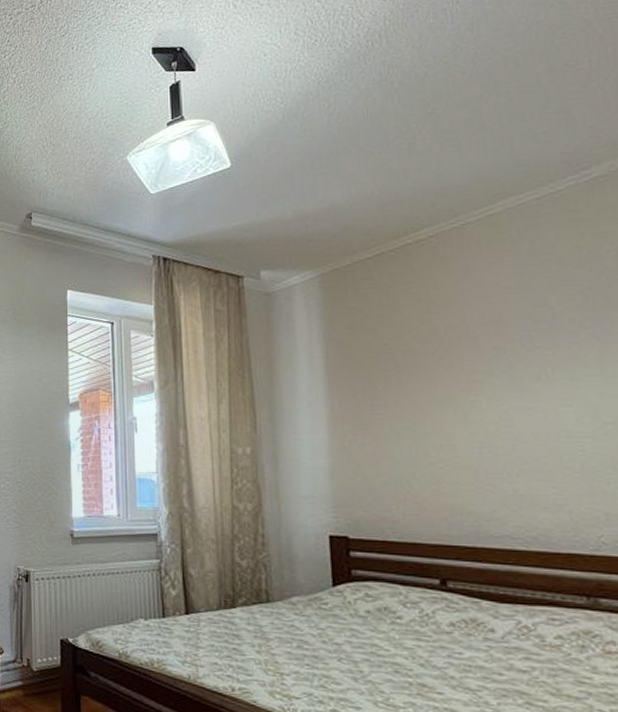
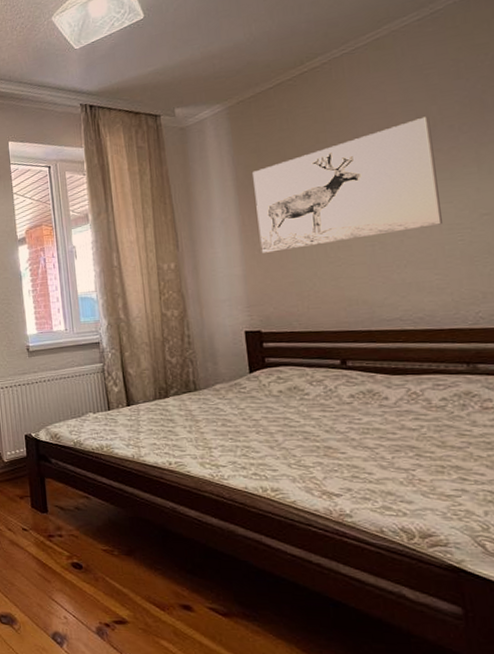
wall art: none [346,306,560,445] -> present [252,116,442,253]

